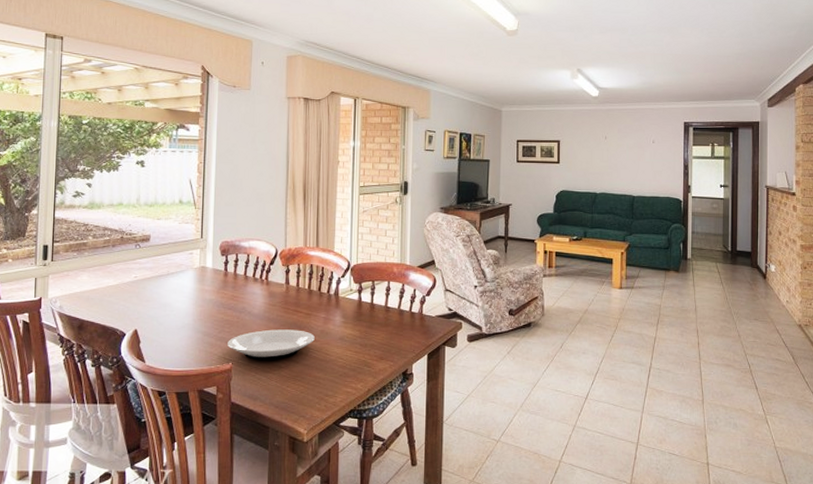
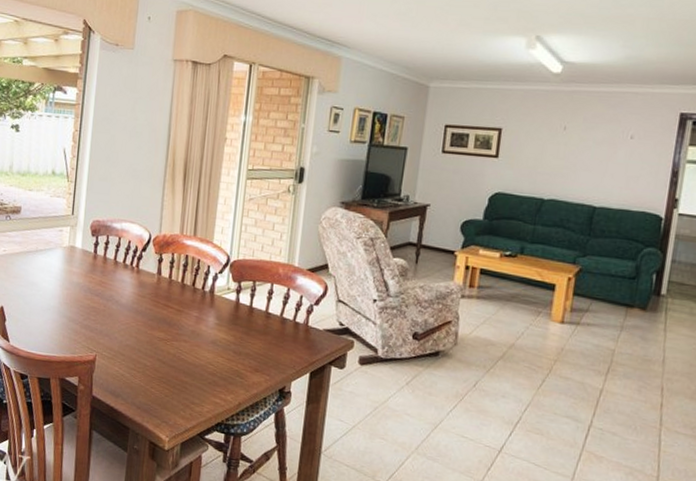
plate: present [228,329,315,360] -> none [92,322,185,357]

